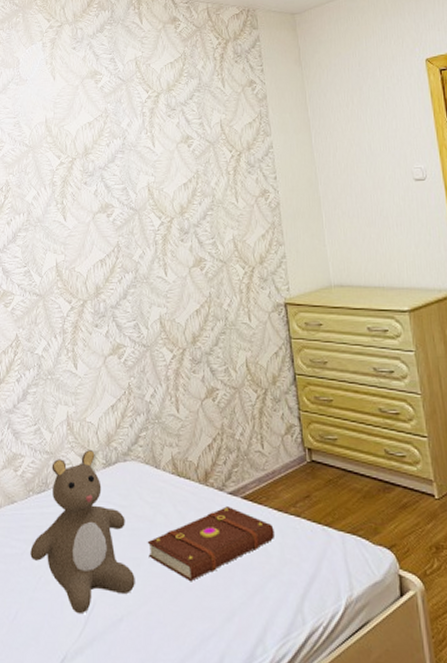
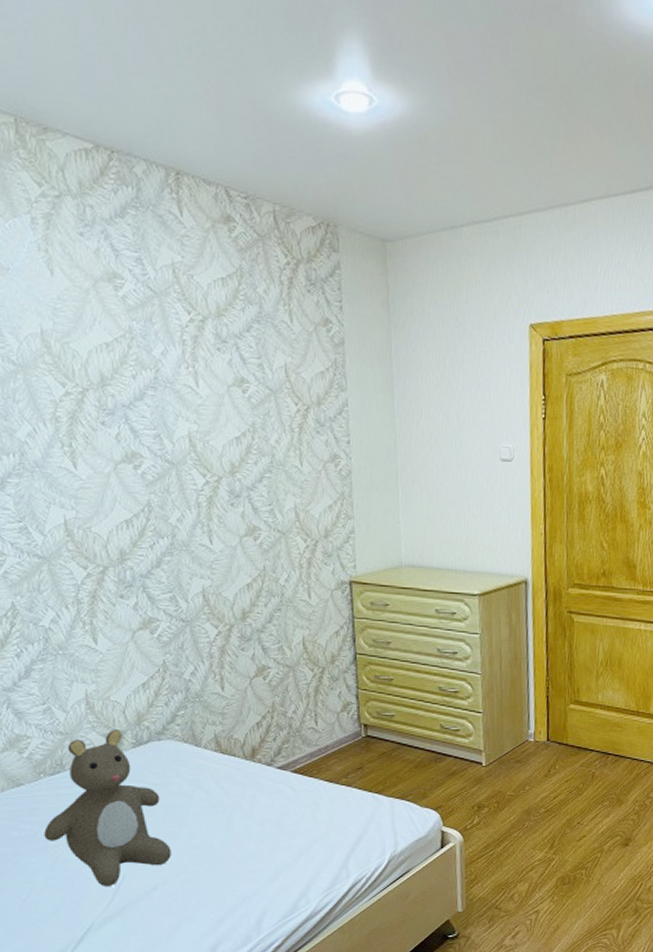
book: present [147,506,274,581] -> none [185,780,323,849]

